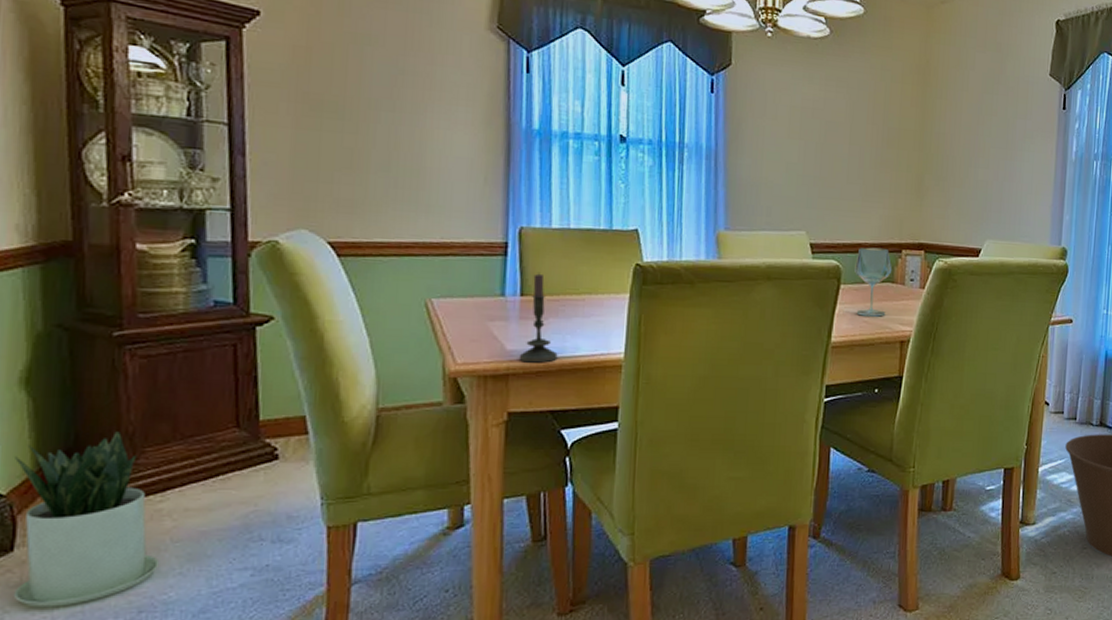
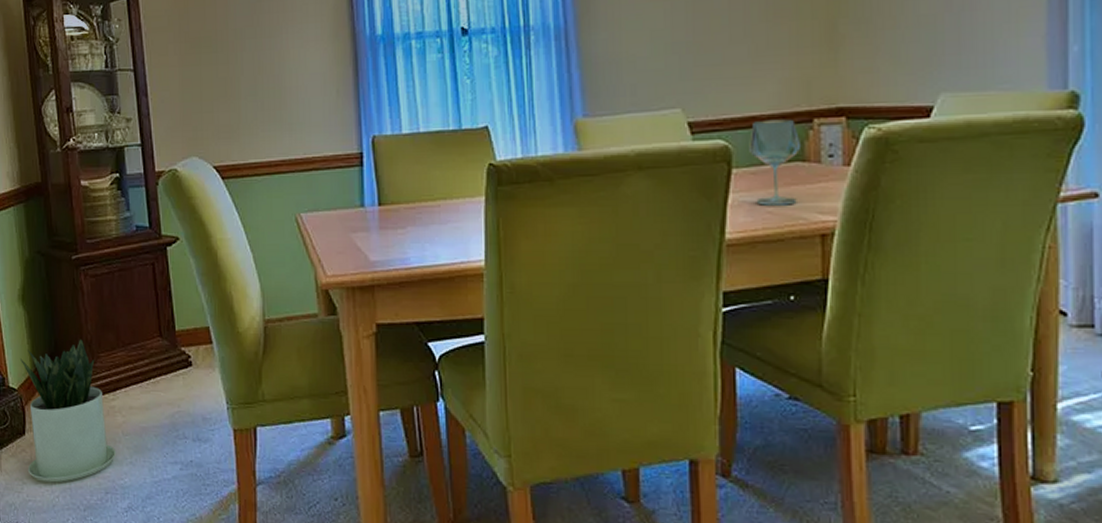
candle: present [520,272,558,363] -> none [383,180,419,273]

